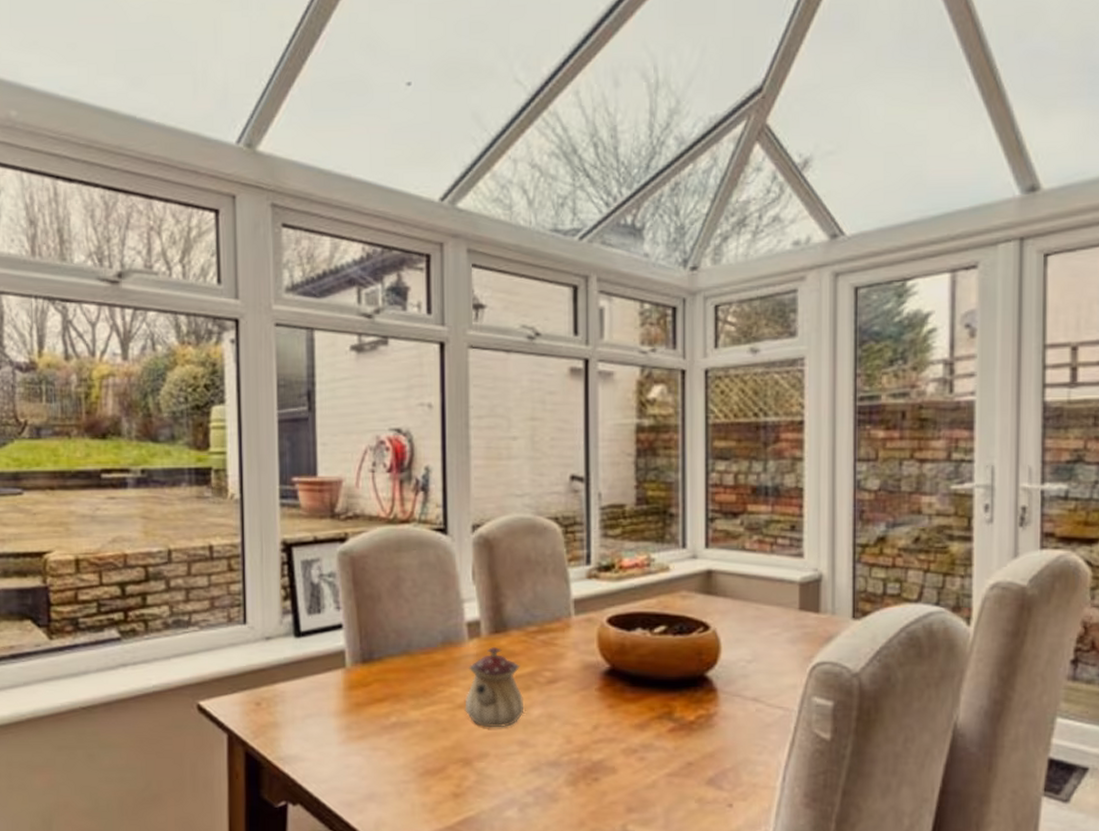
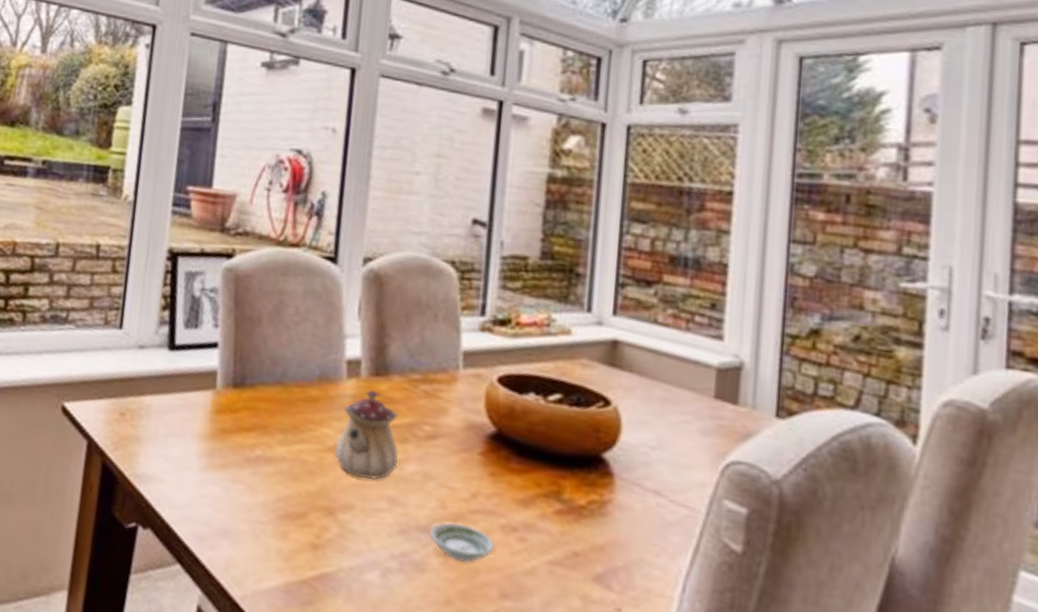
saucer: none [559,754,617,787] -> present [430,522,494,563]

